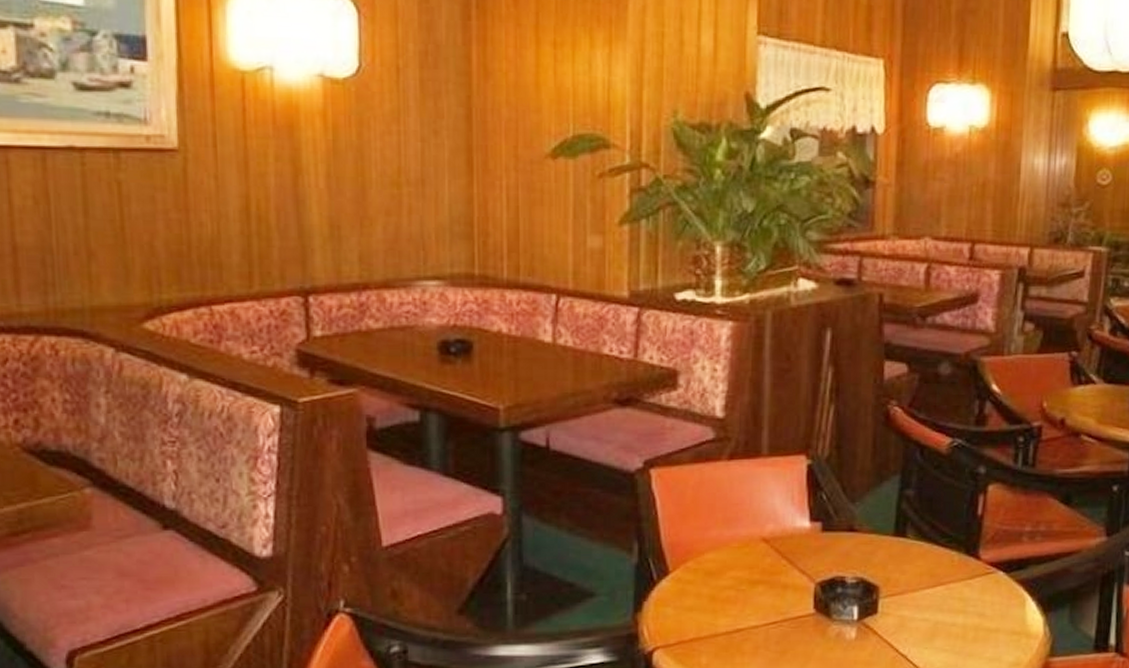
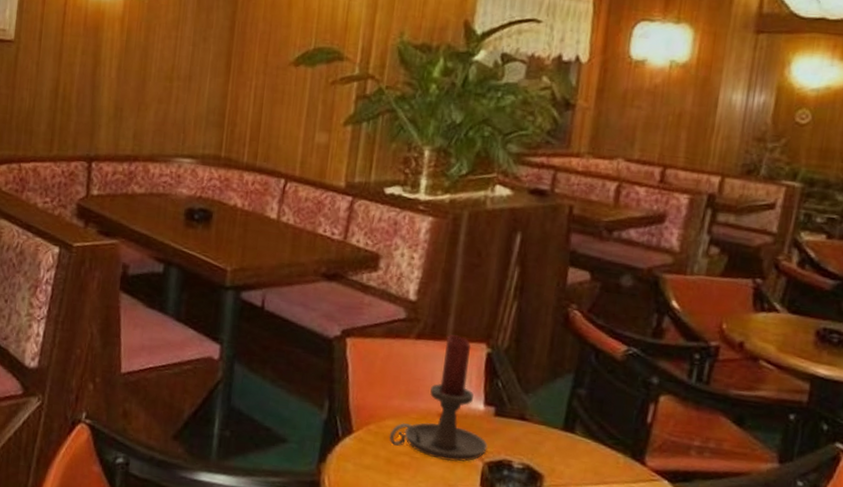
candle holder: none [710,449,818,588] -> present [389,333,488,462]

